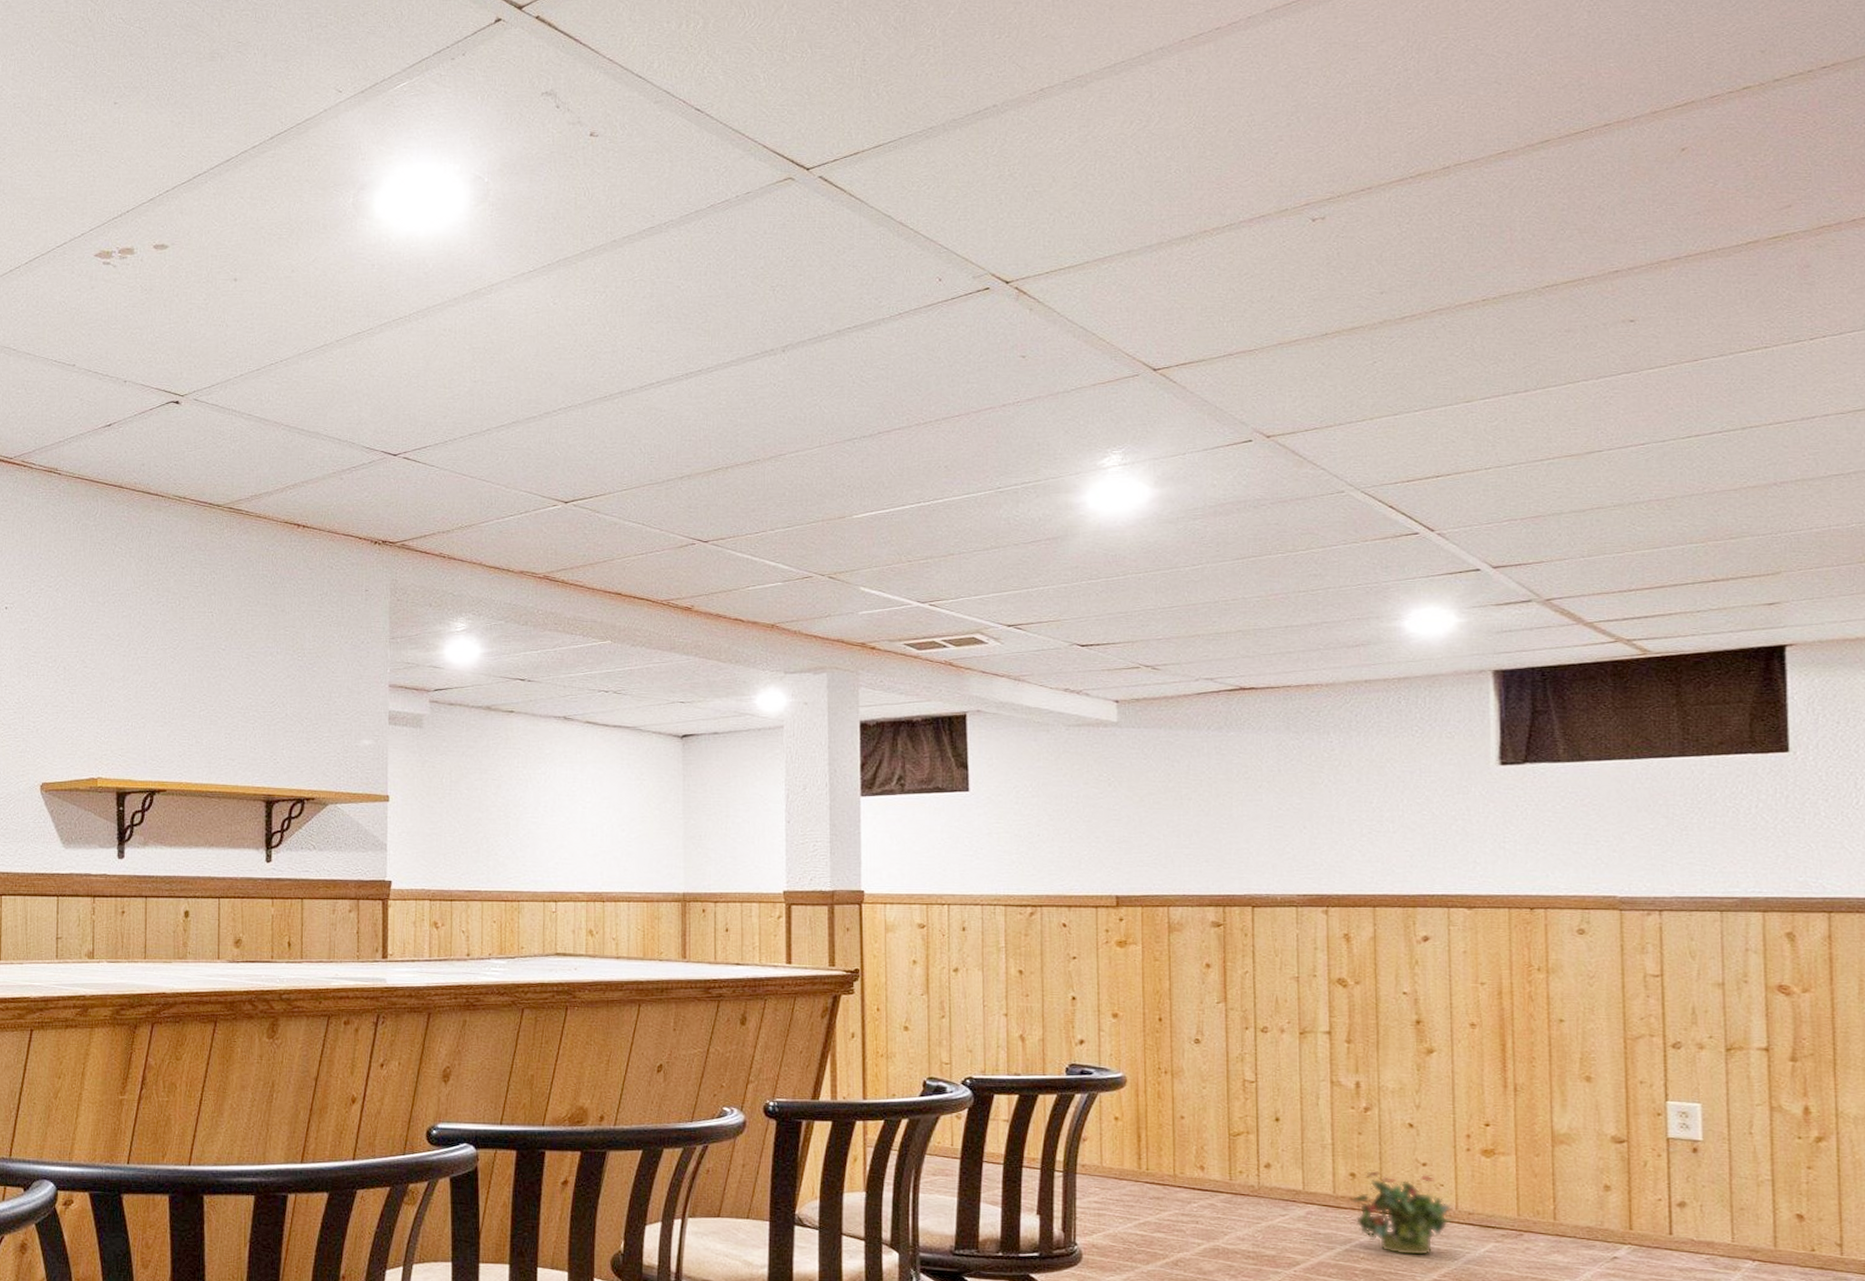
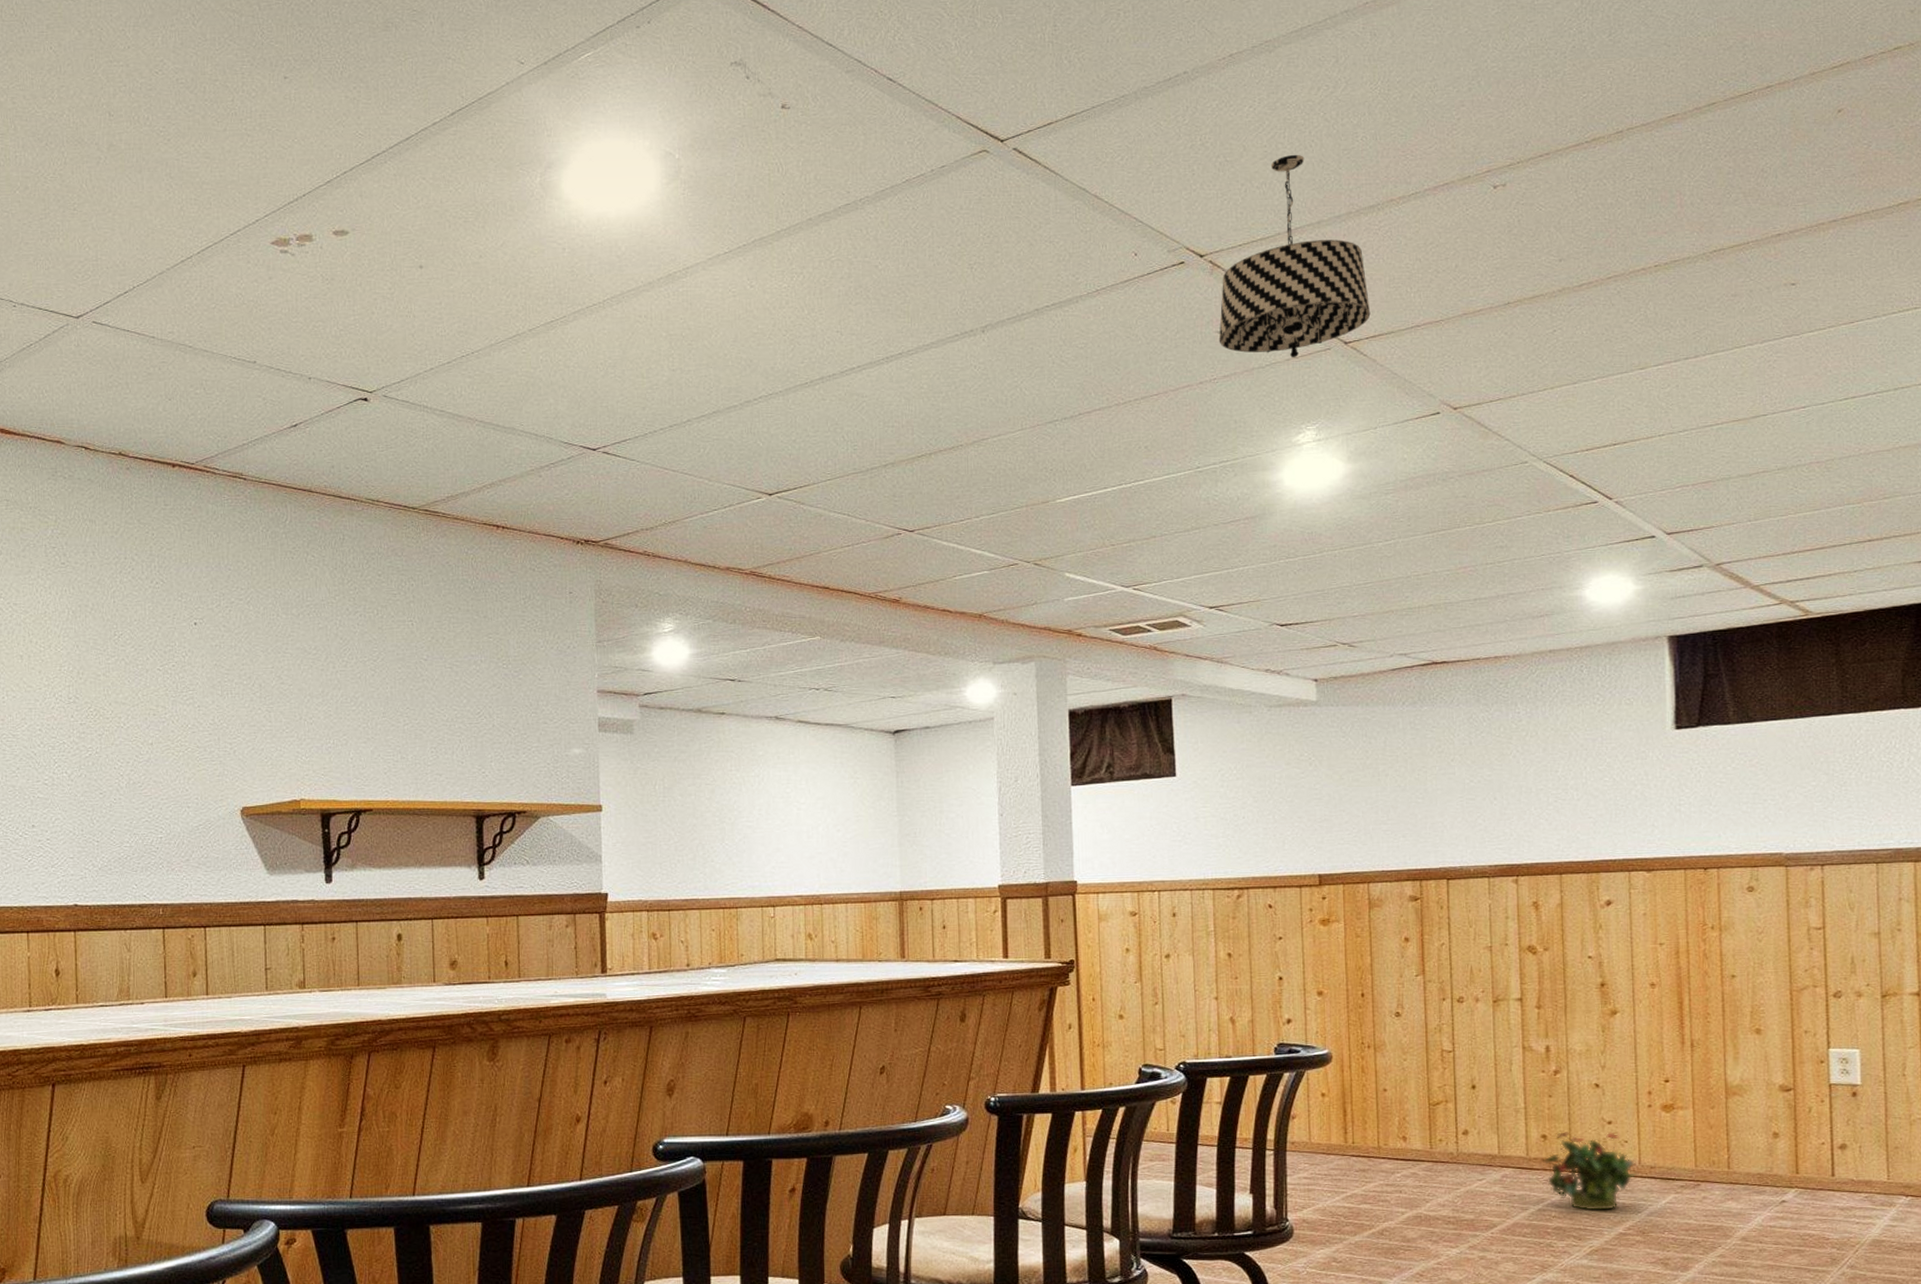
pendant light: none [1023,185,1181,384] -> present [1218,154,1371,358]

